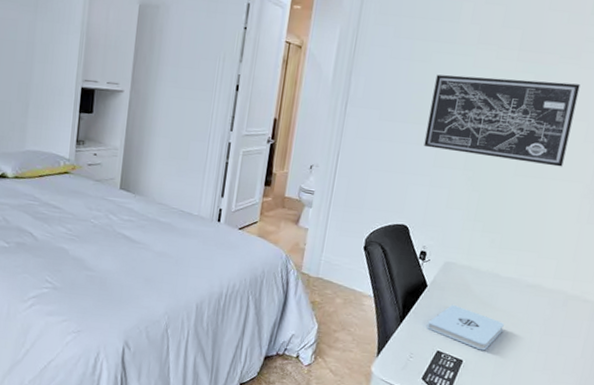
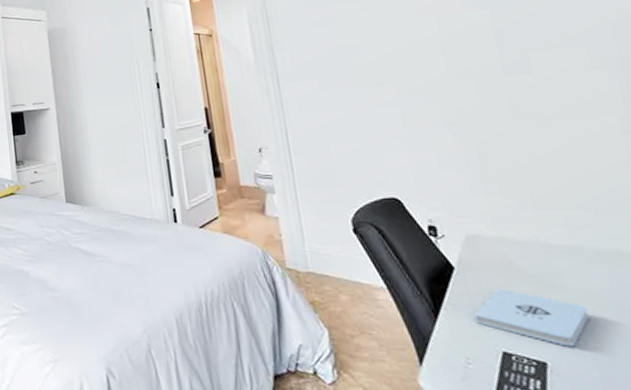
wall art: present [424,74,581,167] -> none [370,8,576,108]

